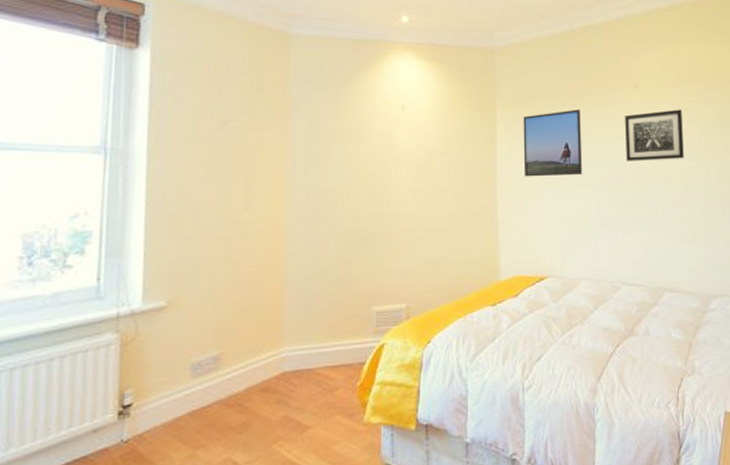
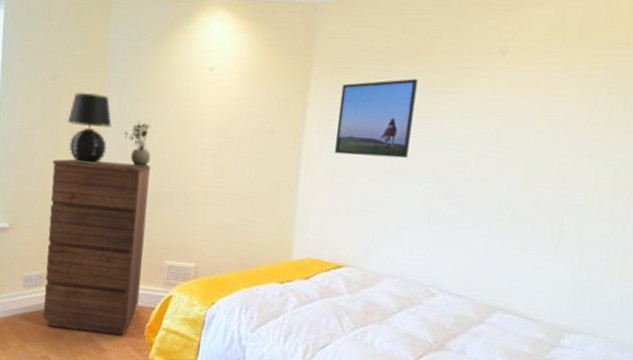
dresser: none [221,209,348,419] -> present [43,158,150,335]
table lamp: none [243,137,299,216] -> present [67,92,112,165]
potted plant: none [315,163,348,212] -> present [124,121,151,168]
wall art: present [625,109,684,161] -> none [472,84,572,152]

